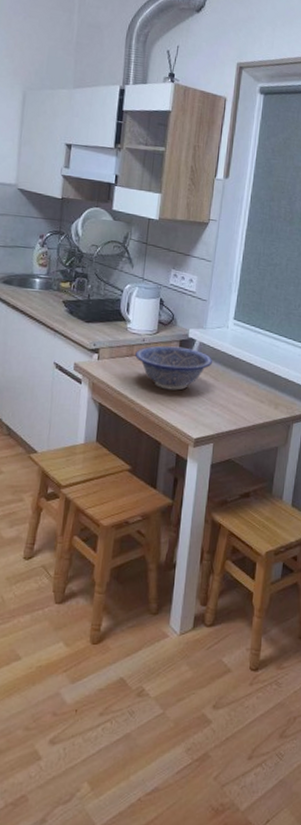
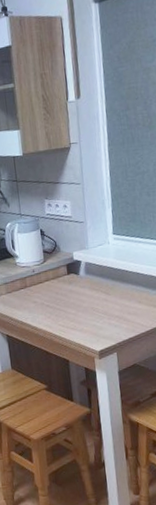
decorative bowl: present [135,345,213,391] -> none [28,270,102,312]

